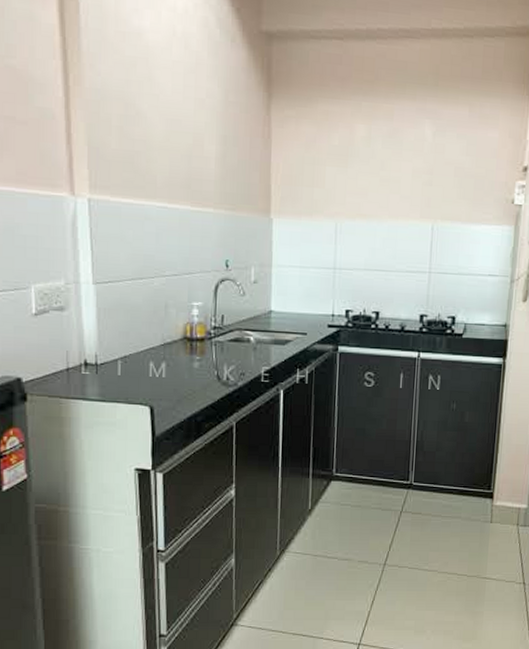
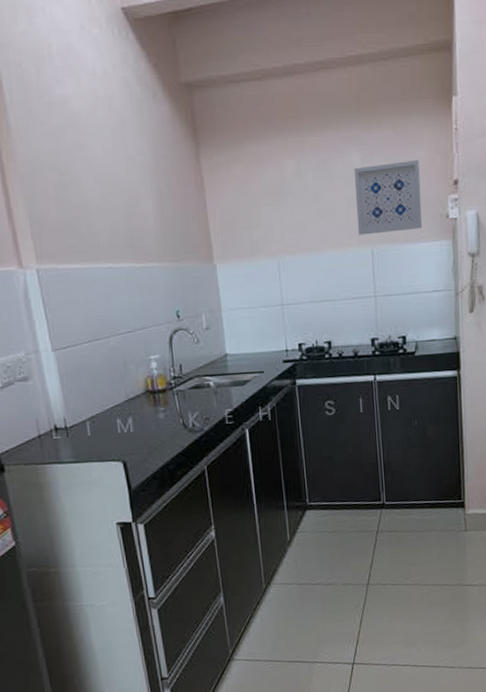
wall art: none [420,140,491,211] -> present [354,160,423,235]

